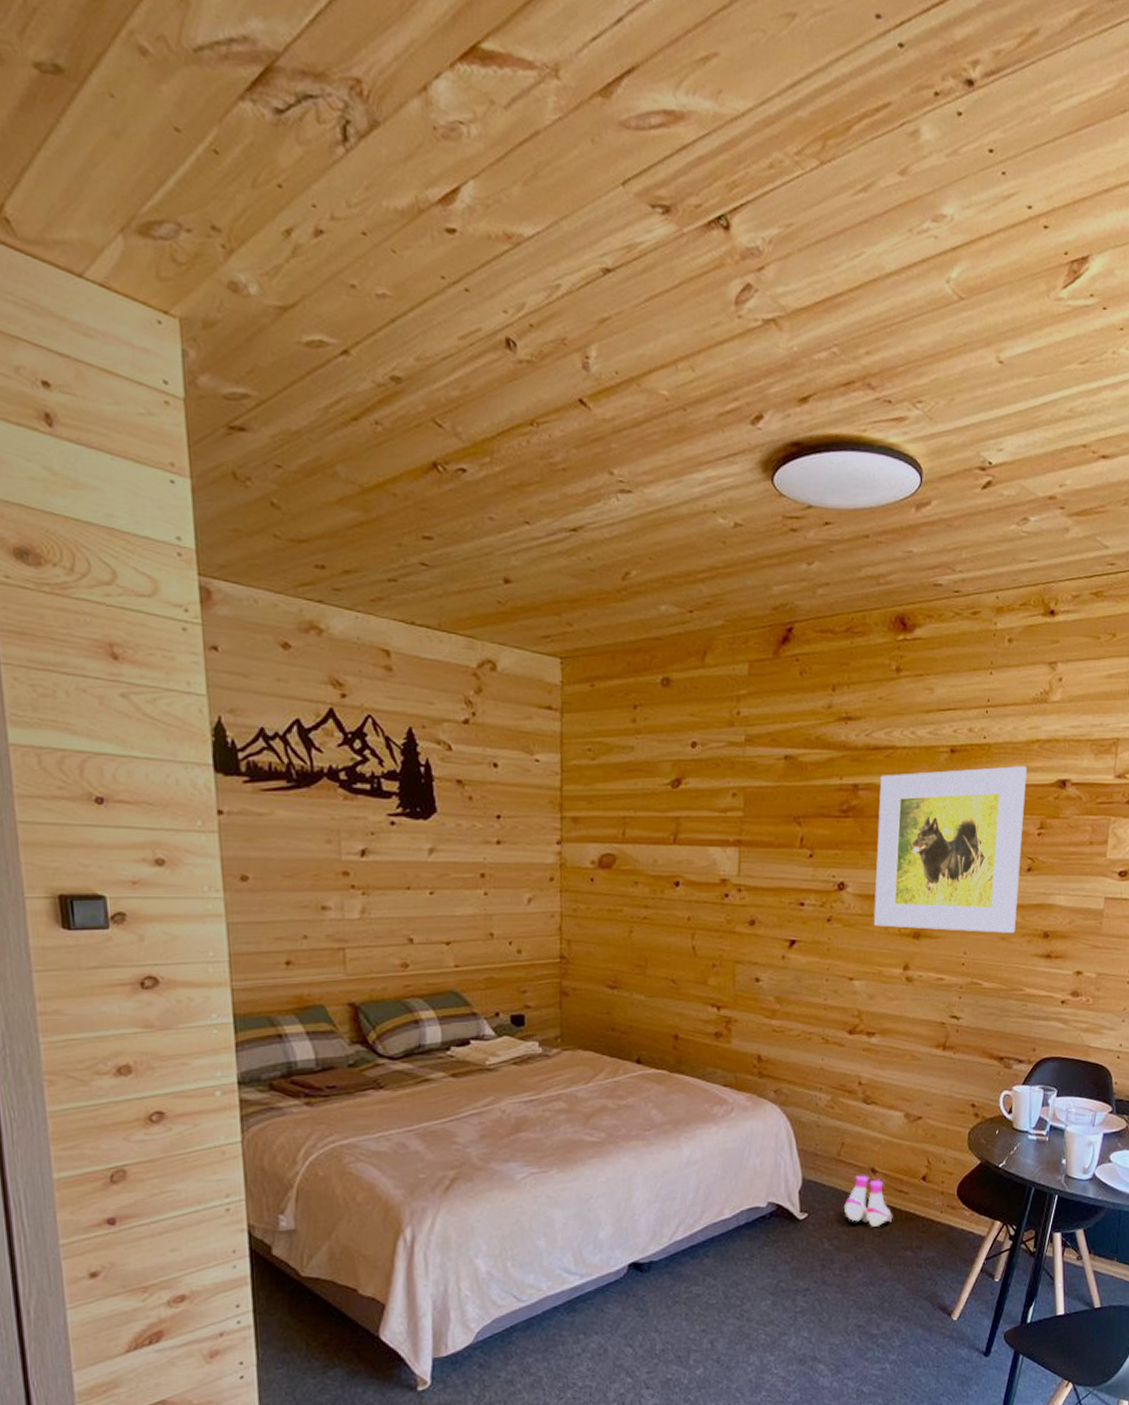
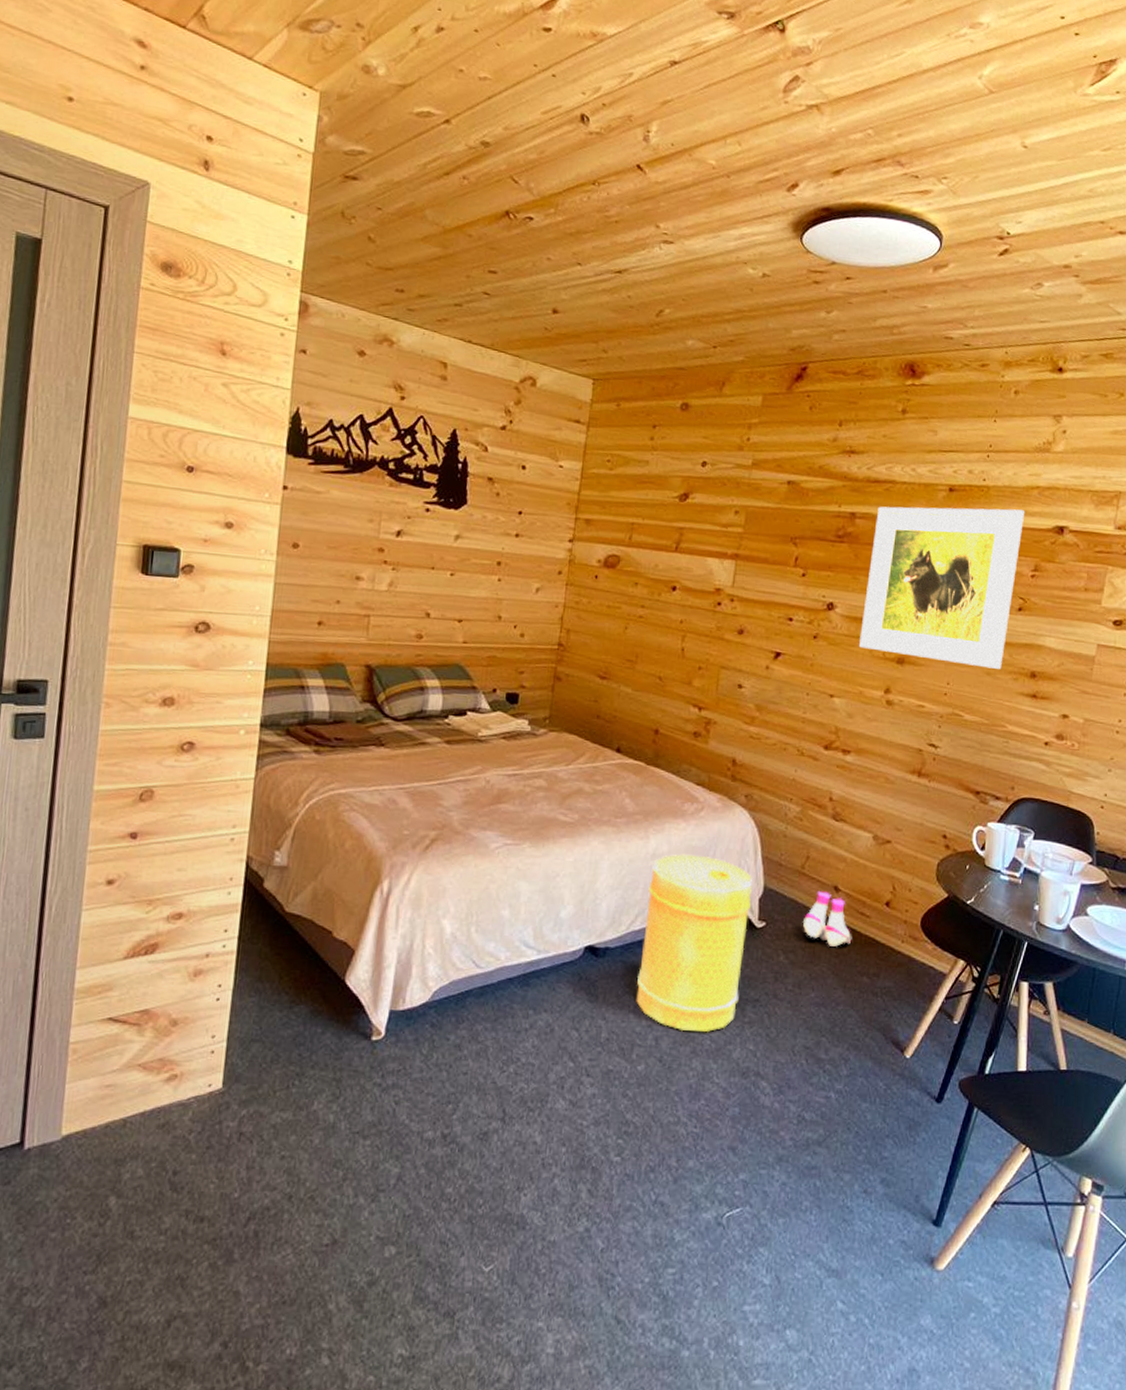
basket: none [686,1156,791,1330] -> present [636,854,752,1033]

